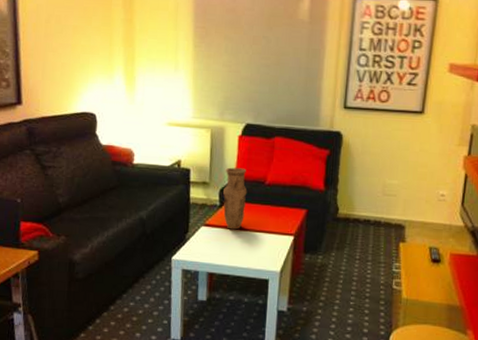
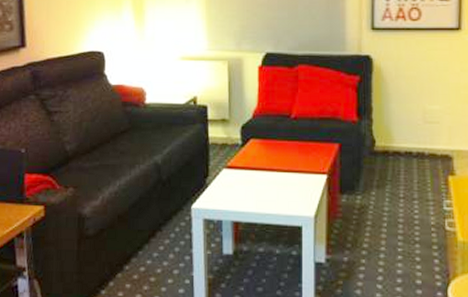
vase: present [223,167,247,230] -> none [245,101,272,171]

